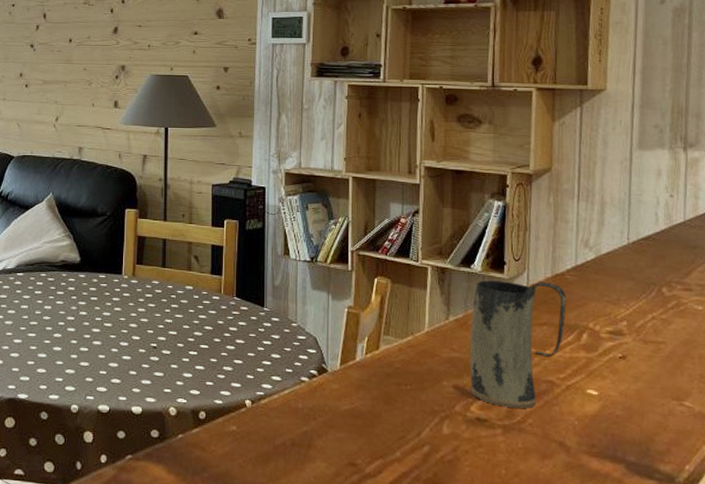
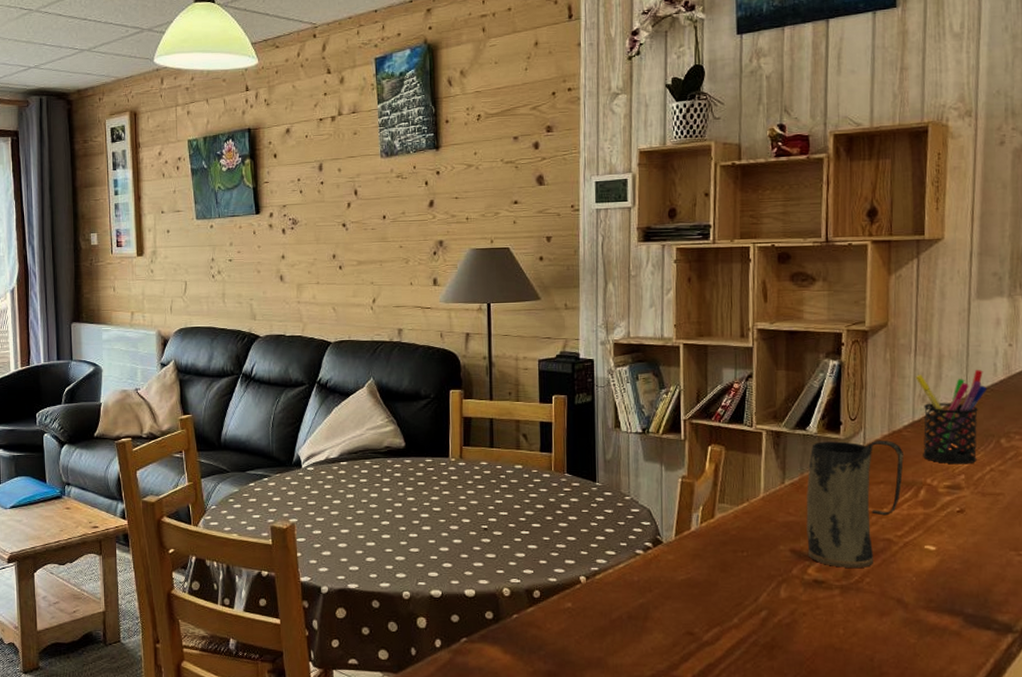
pen holder: none [578,218,648,311] -> present [915,370,986,465]

